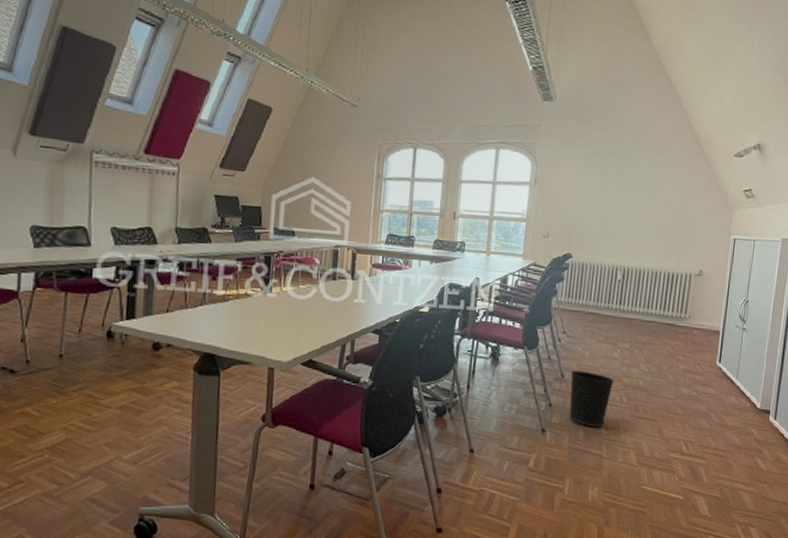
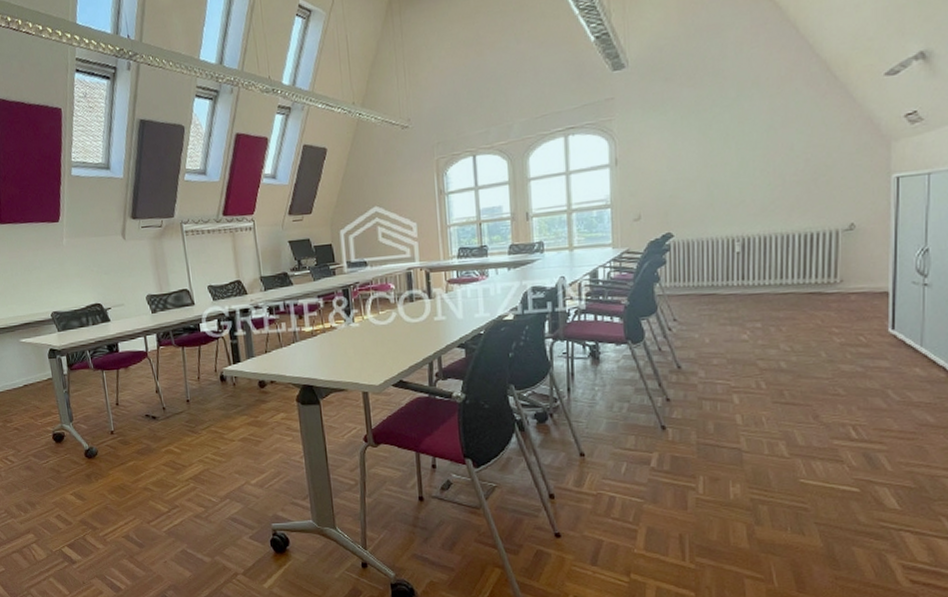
wastebasket: present [569,370,614,428] -> none [688,358,746,420]

